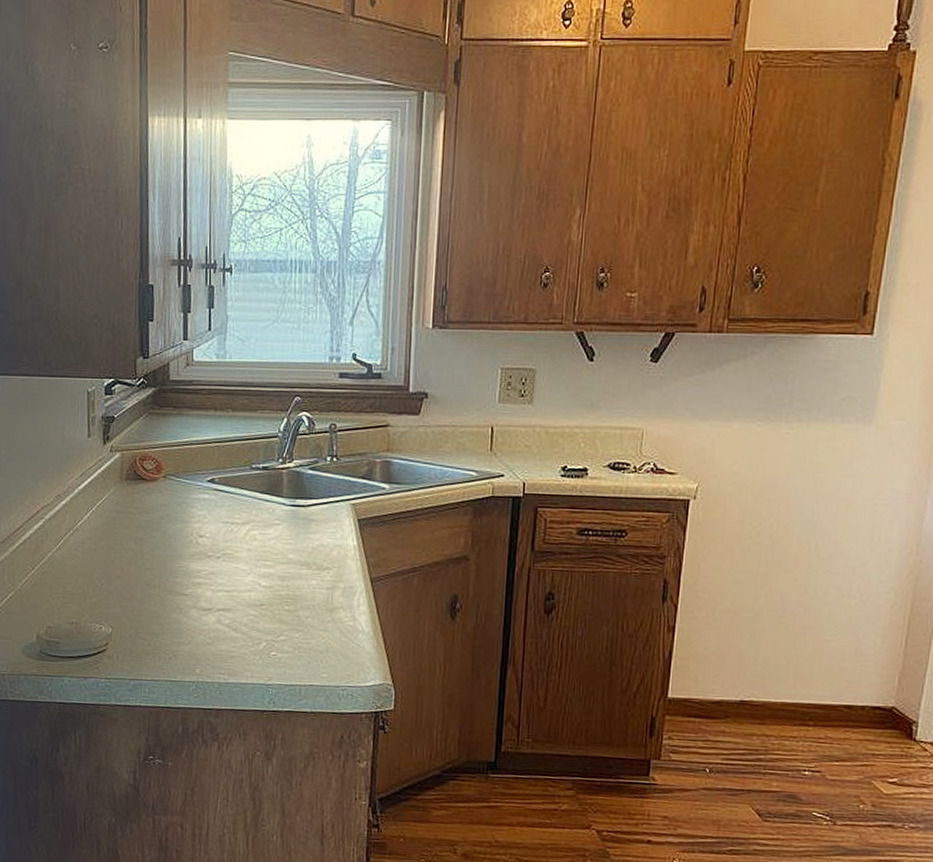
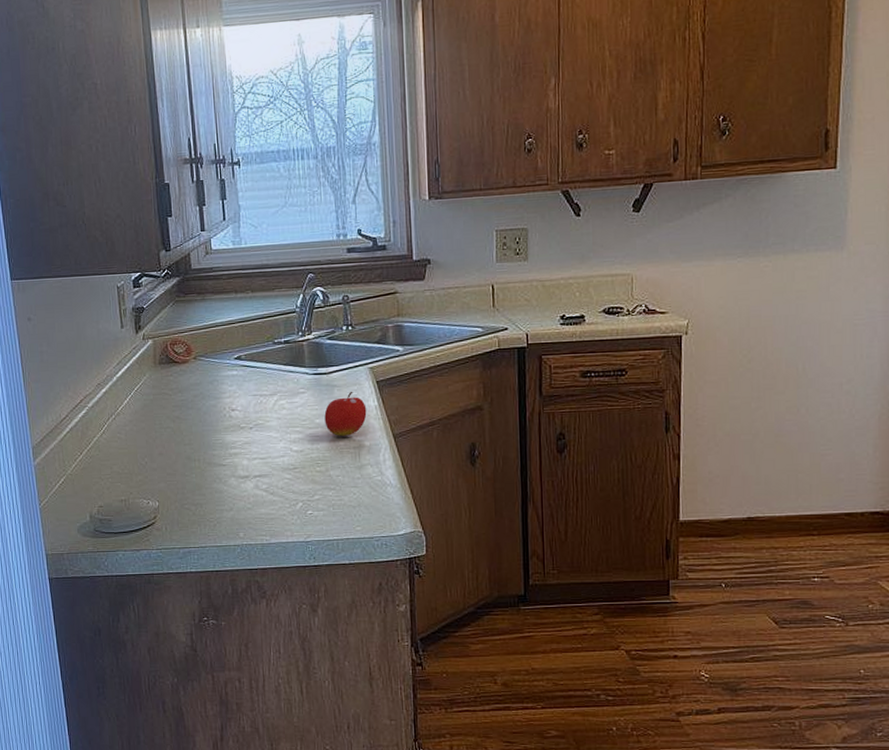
fruit: none [298,527,345,575] -> present [324,391,367,436]

